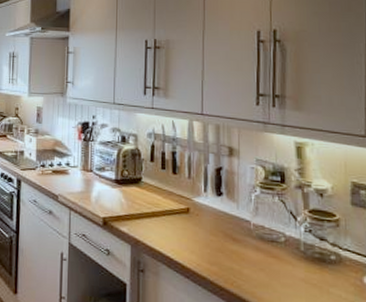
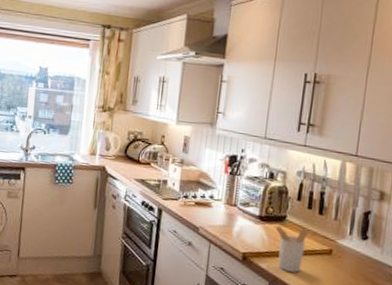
utensil holder: none [130,187,165,234] -> present [274,225,309,273]

